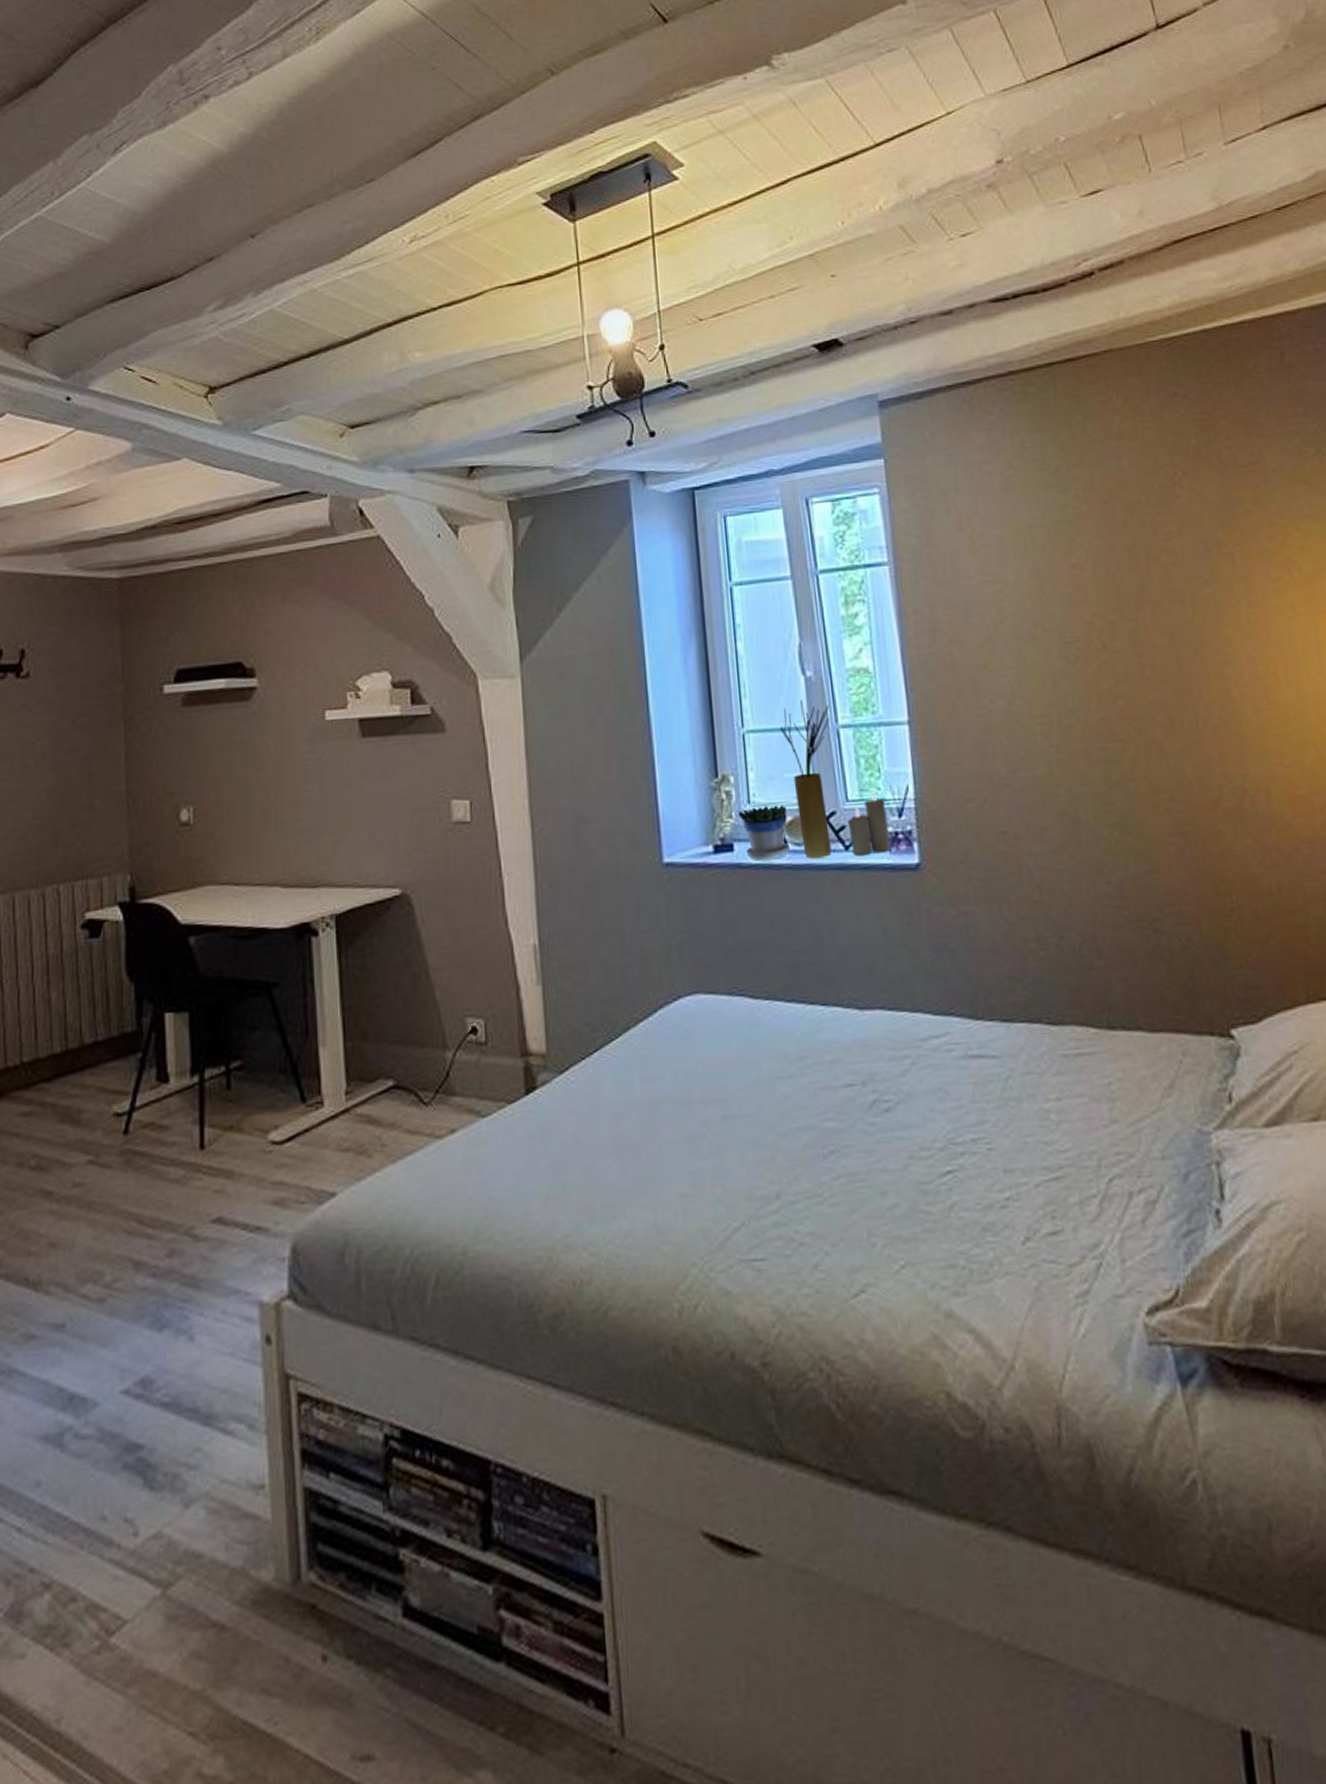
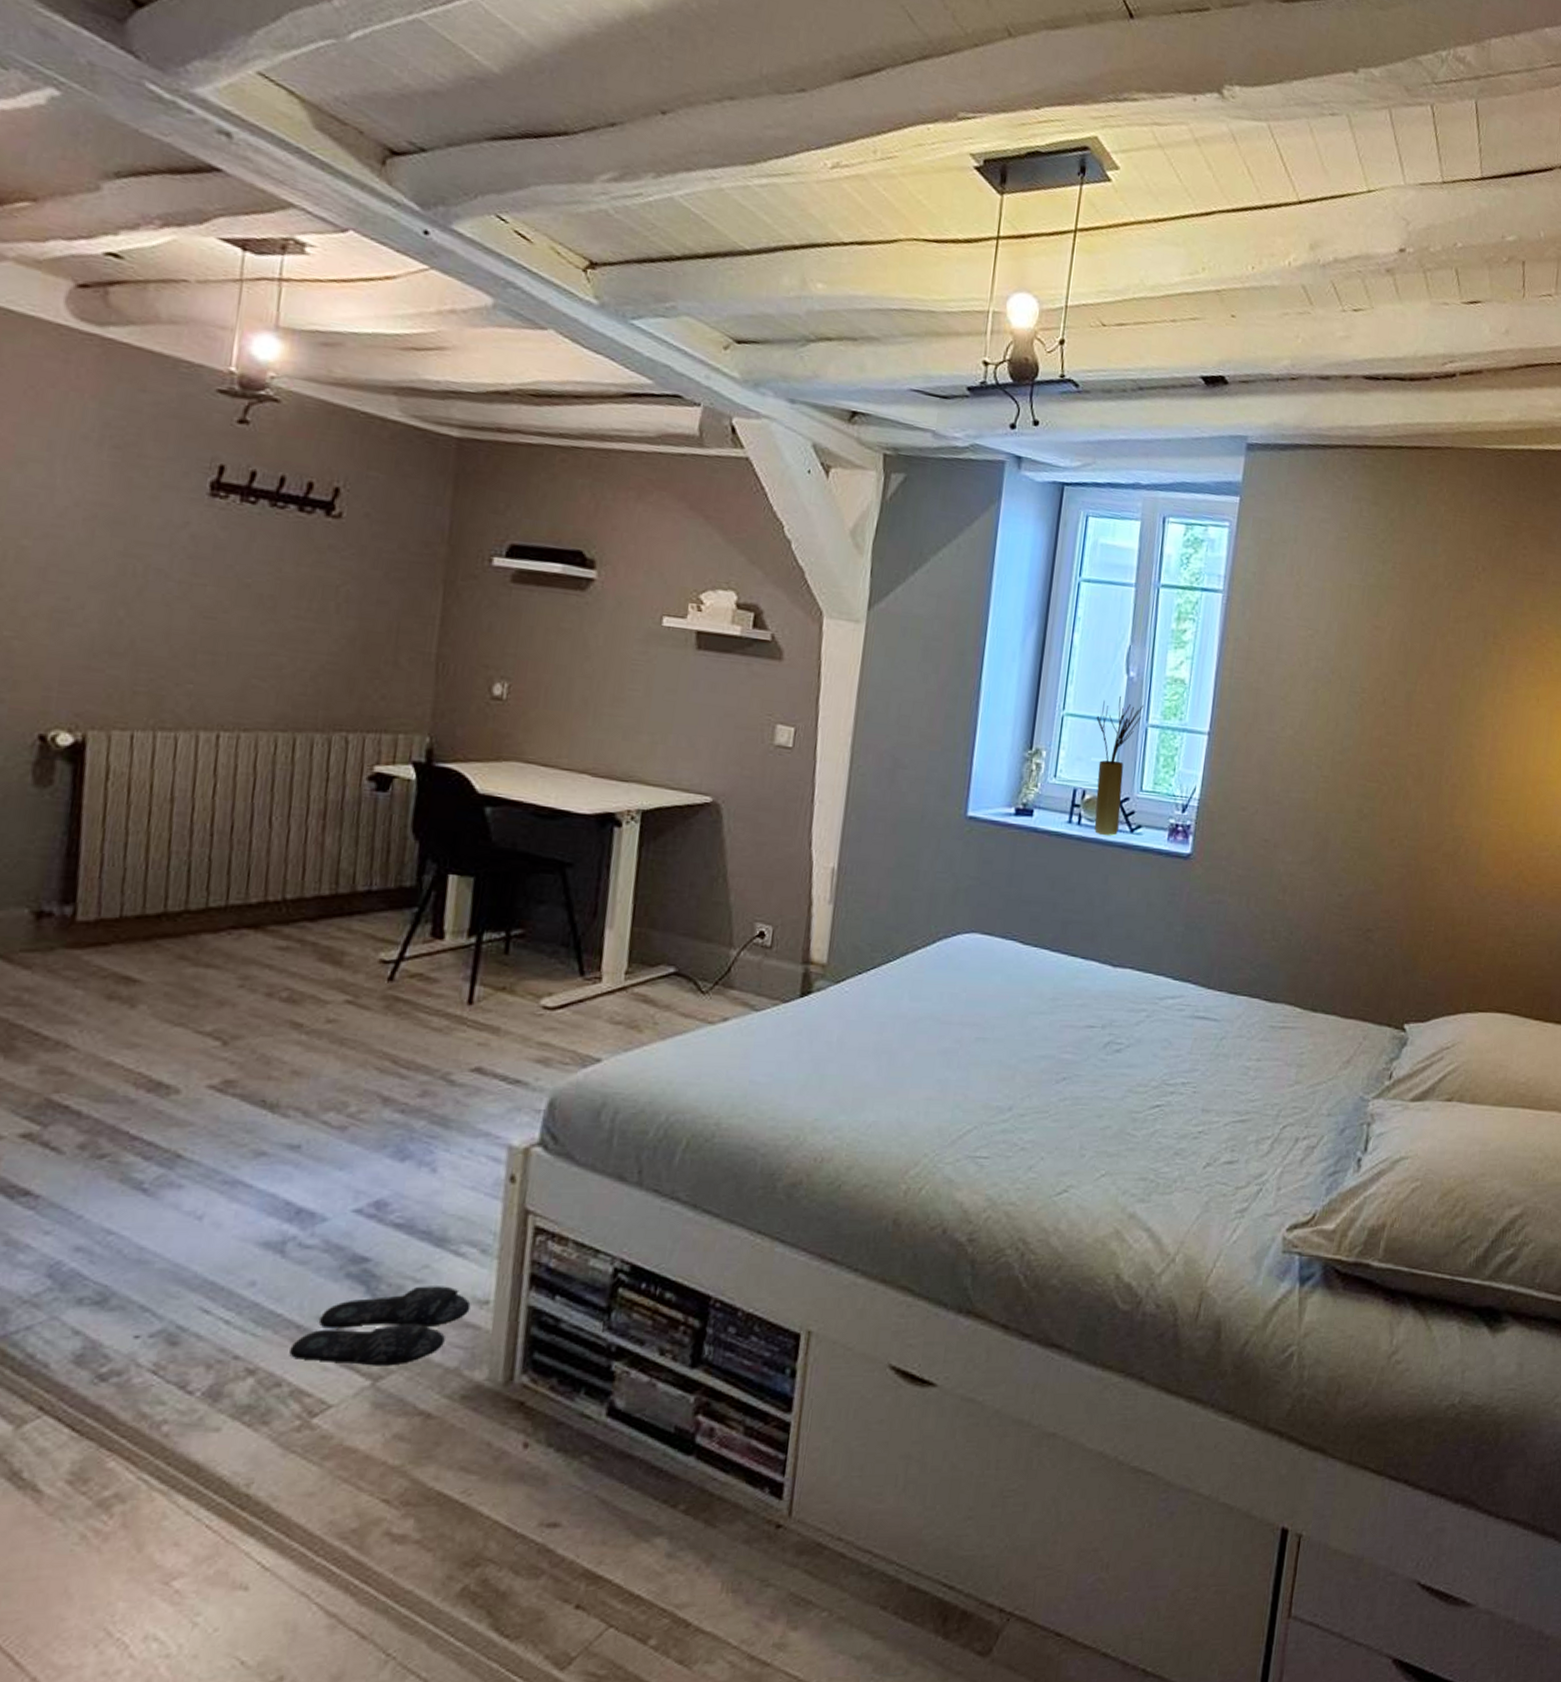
slippers: none [80,1470,247,1572] -> present [290,1286,471,1366]
flowerpot: present [738,804,791,863] -> none [1043,781,1087,832]
candle: present [847,792,891,855] -> none [1136,787,1174,839]

